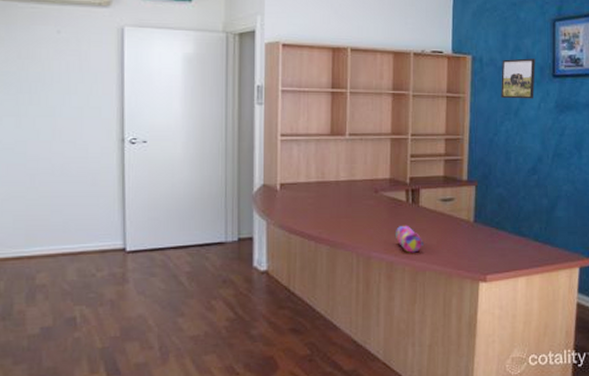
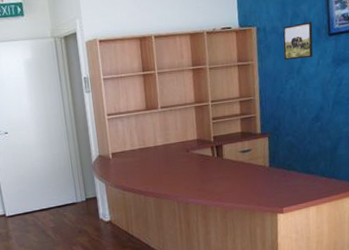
pencil case: present [395,225,425,253] -> none [206,174,231,197]

